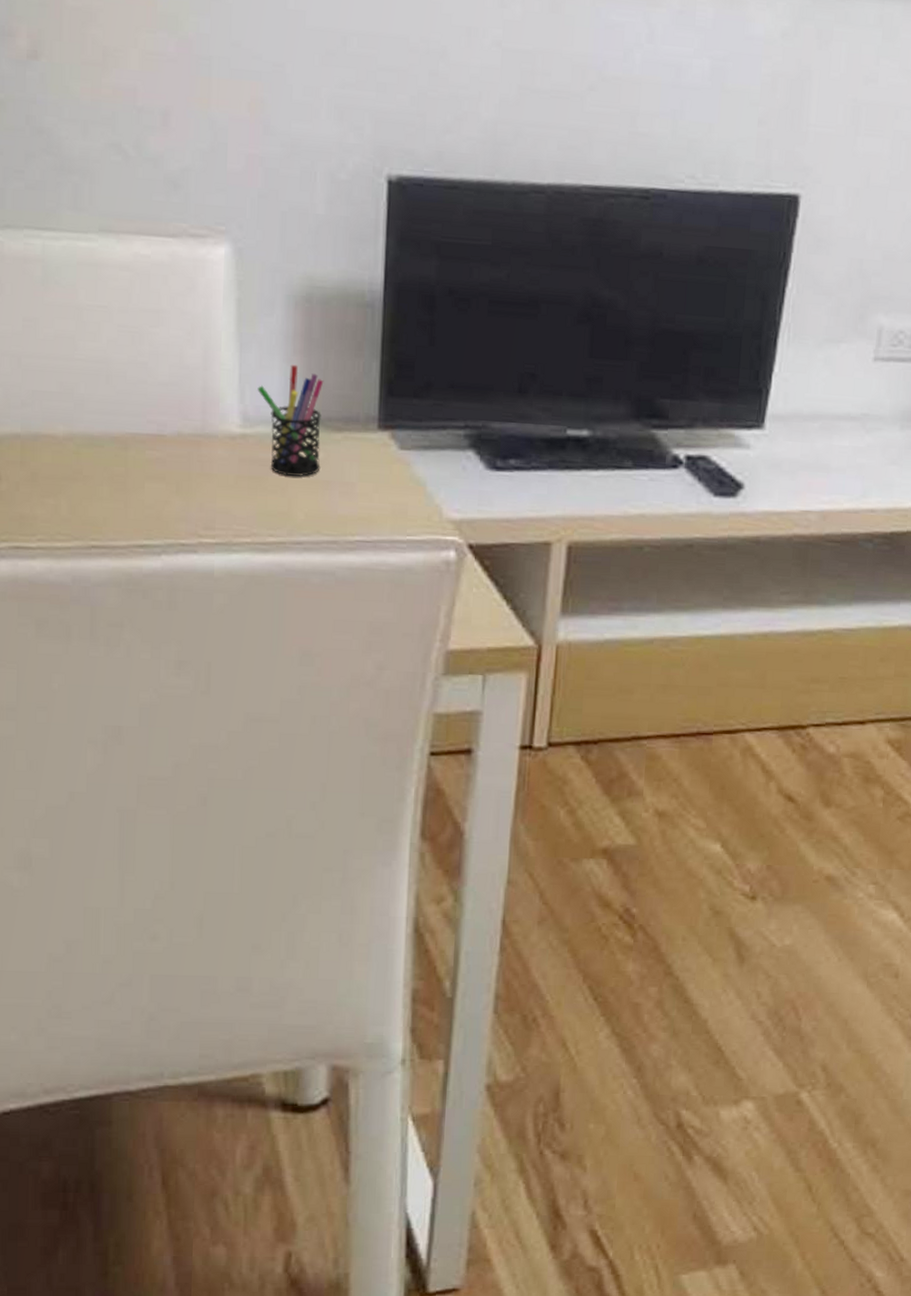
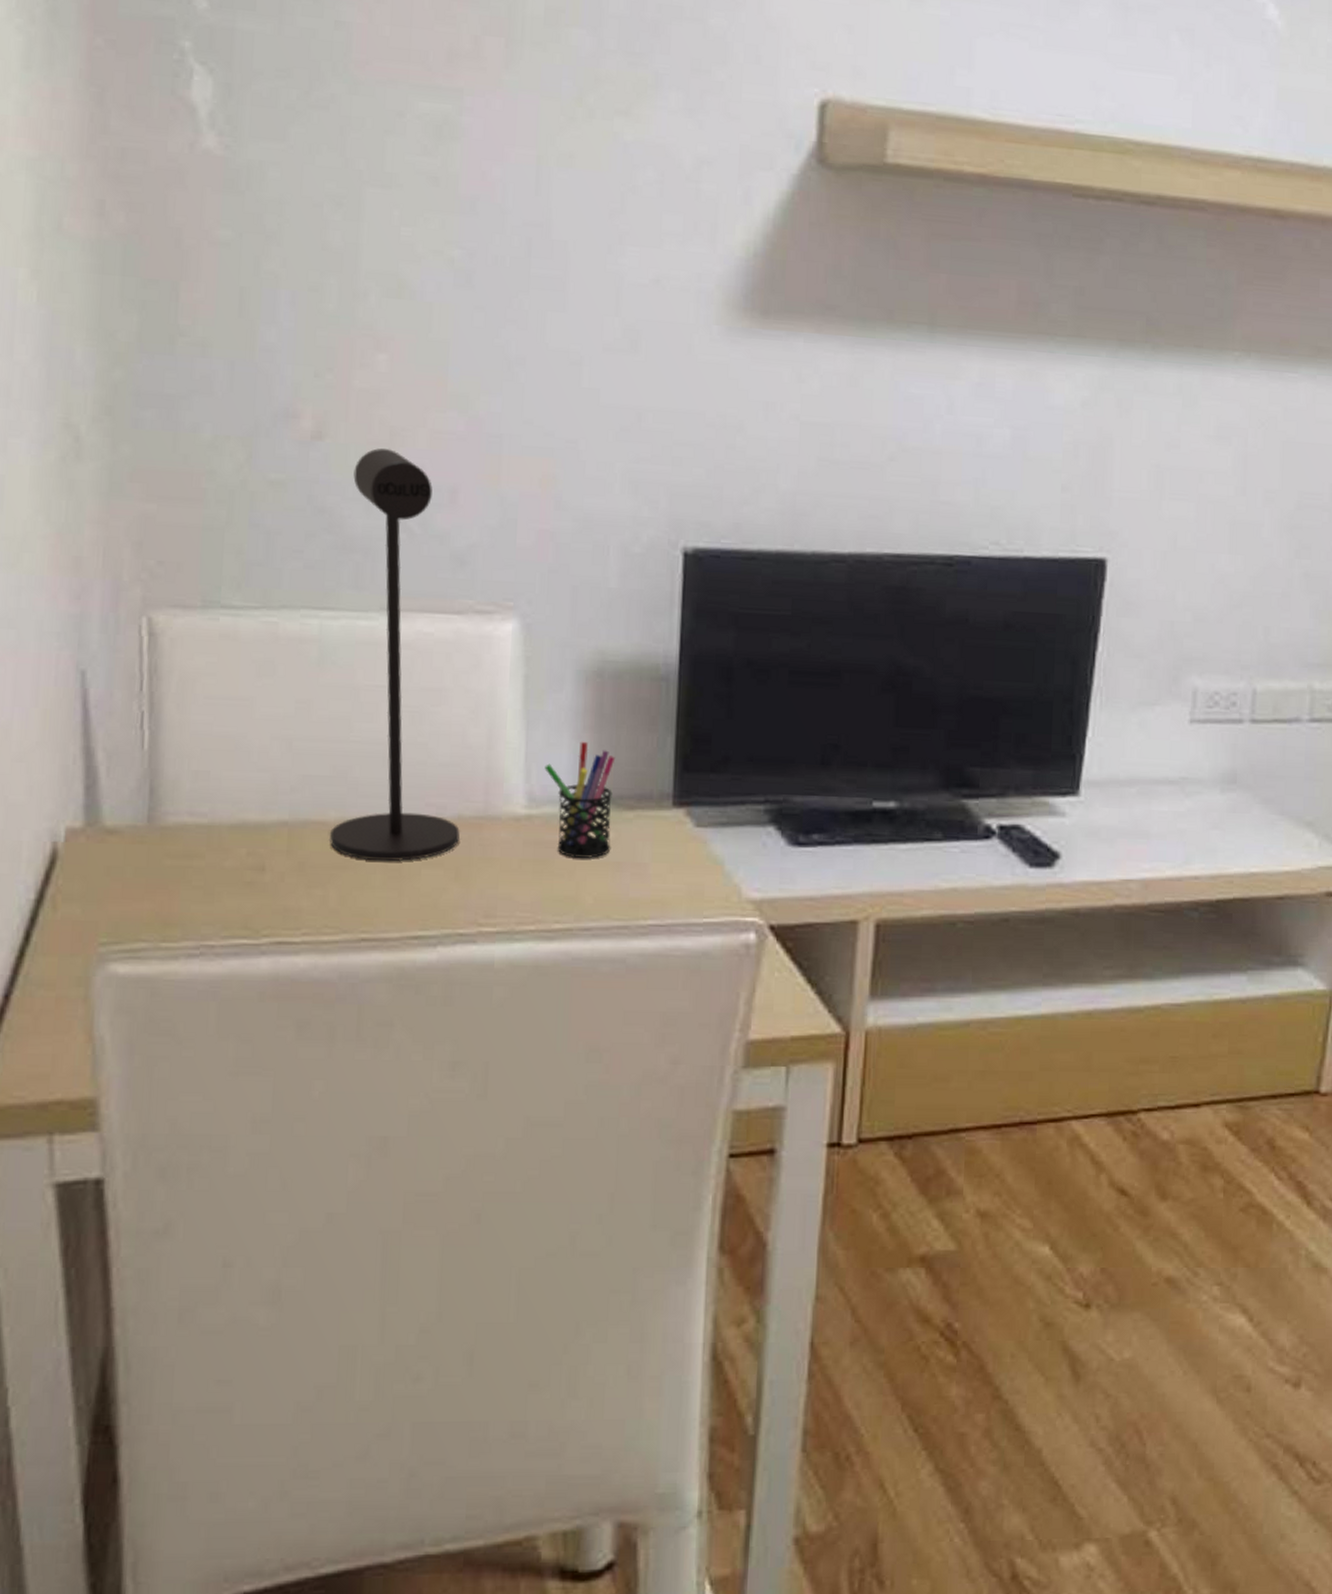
desk lamp: none [60,69,180,475] -> present [330,448,460,862]

